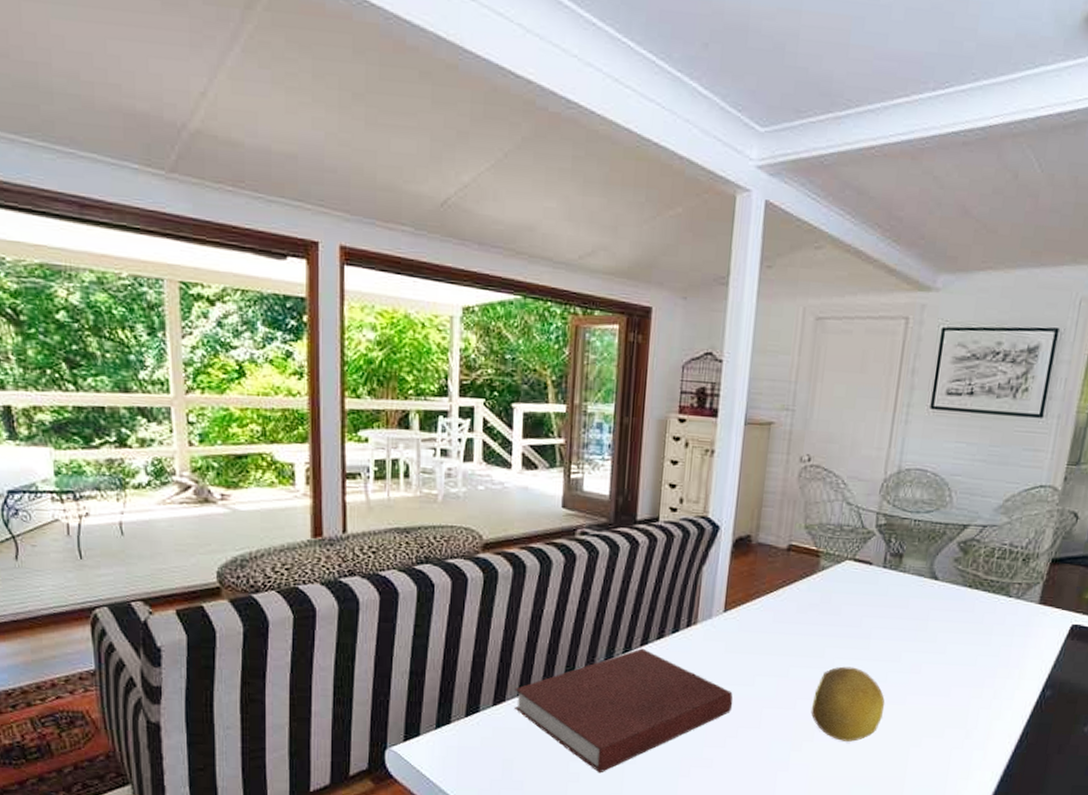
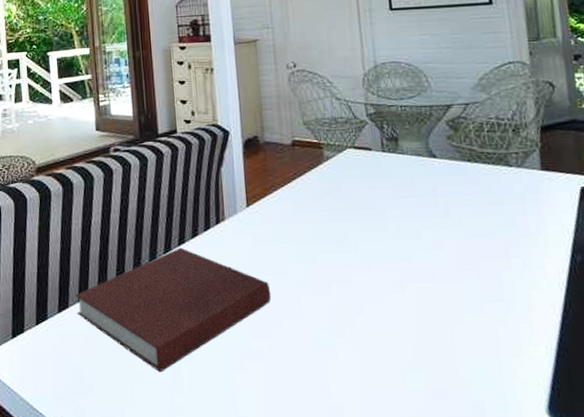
fruit: present [810,666,885,742] -> none [345,248,417,324]

